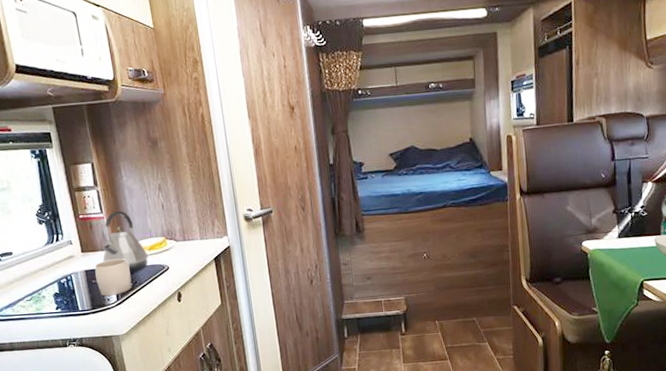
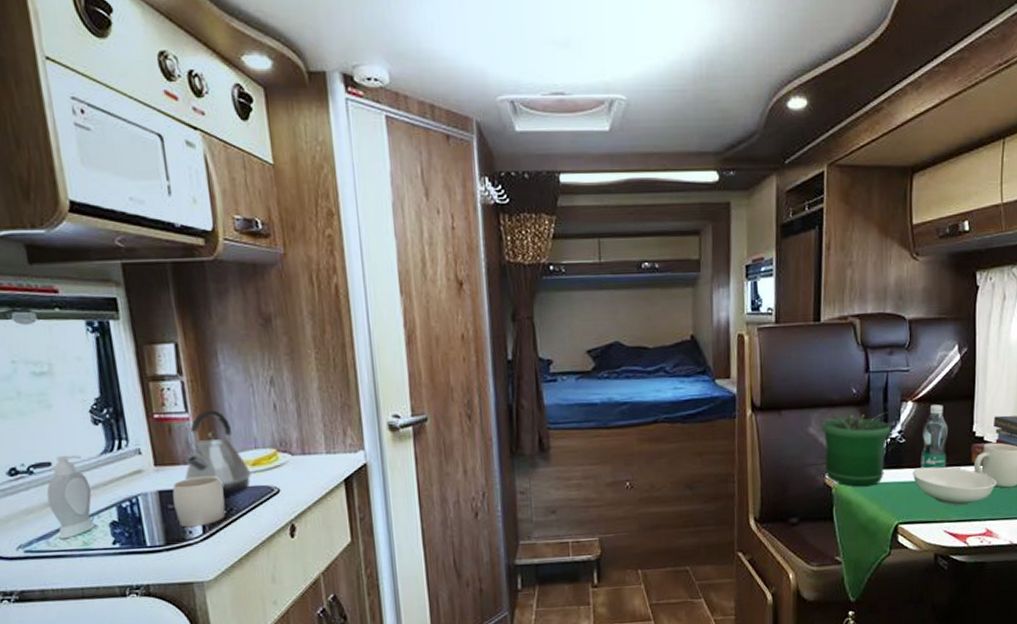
soap bottle: none [10,246,44,307] -> present [46,455,95,540]
planter: none [572,191,650,251] -> present [815,410,910,486]

